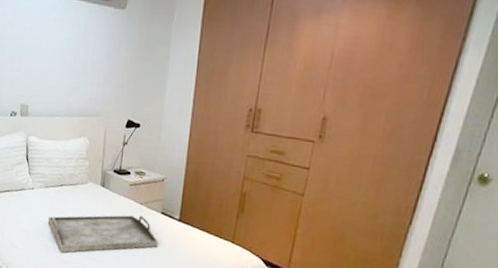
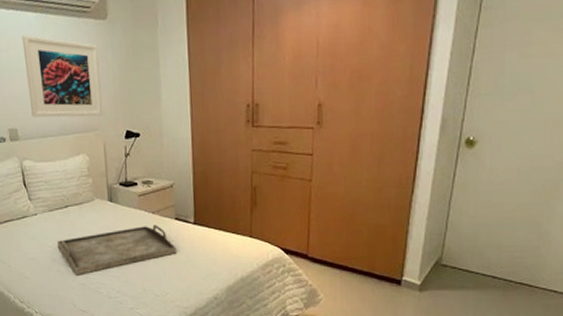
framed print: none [43,17,113,103] -> present [22,35,103,117]

